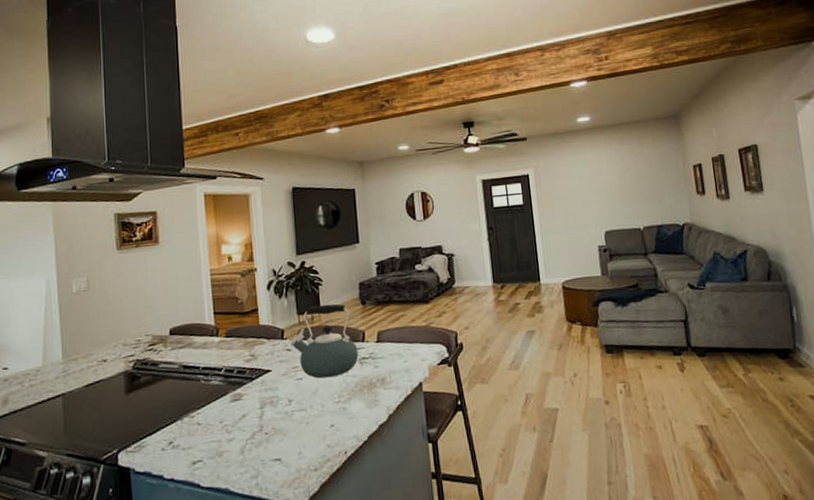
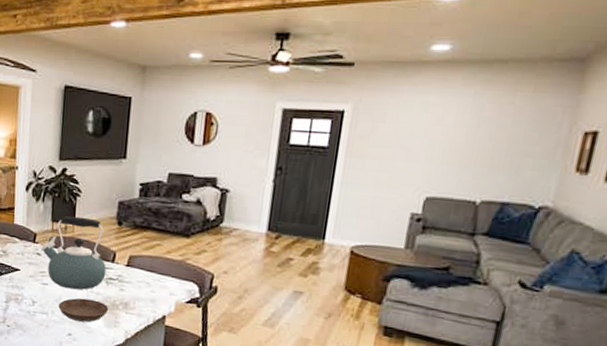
saucer: none [316,383,367,410] -> present [58,298,109,322]

